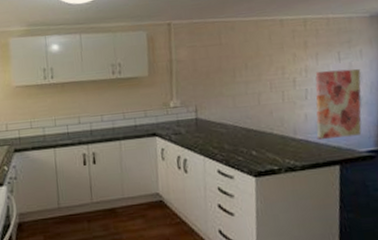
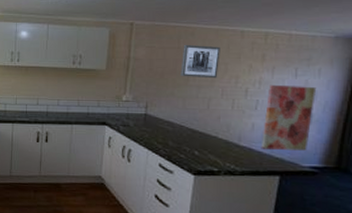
wall art: none [224,38,264,74] -> present [181,44,220,79]

